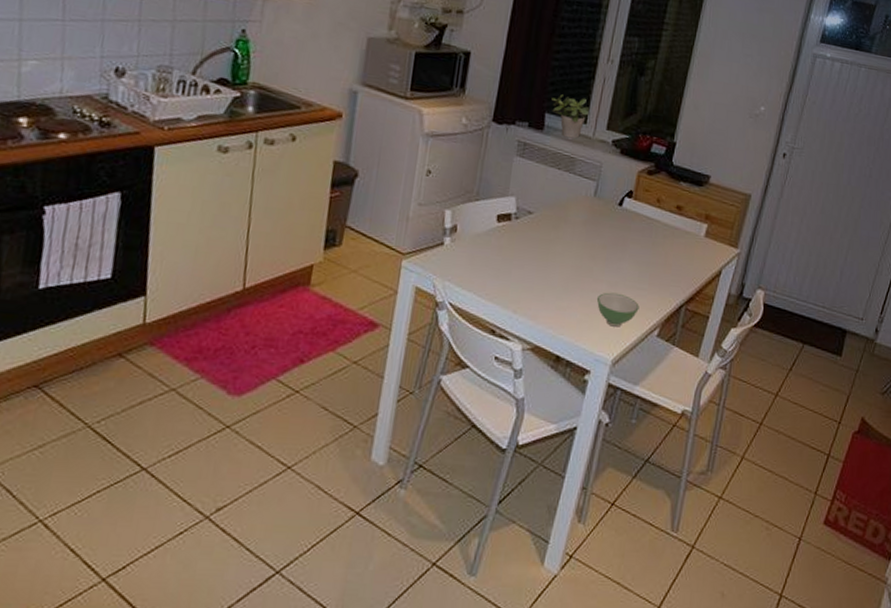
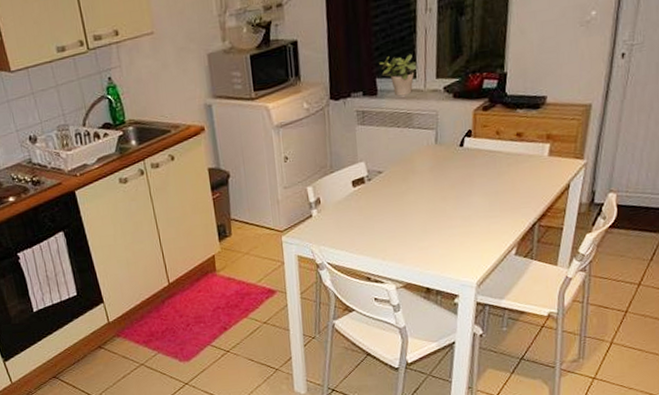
bowl: present [596,292,639,327] -> none [453,224,495,255]

